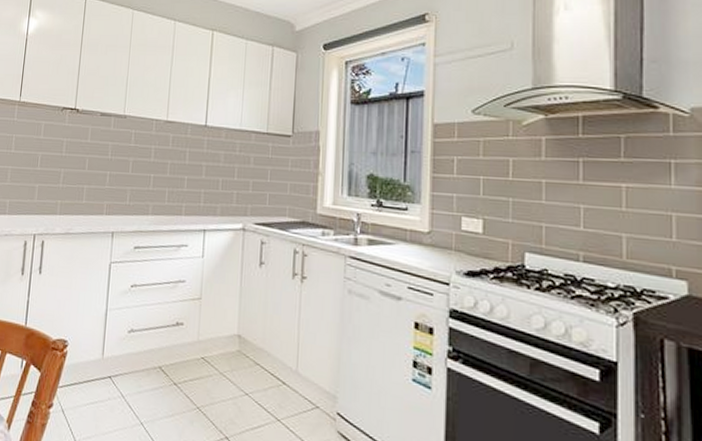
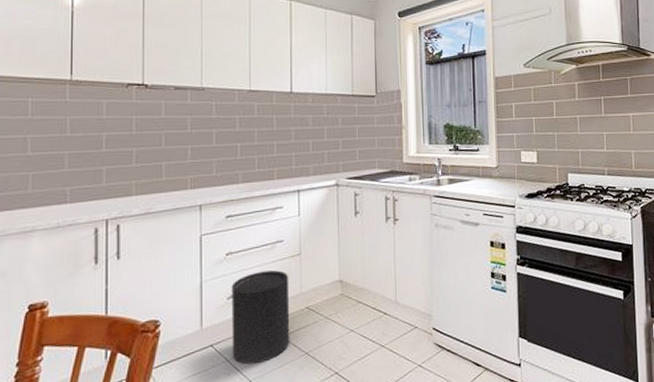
trash can: none [127,309,188,407] -> present [231,270,290,365]

